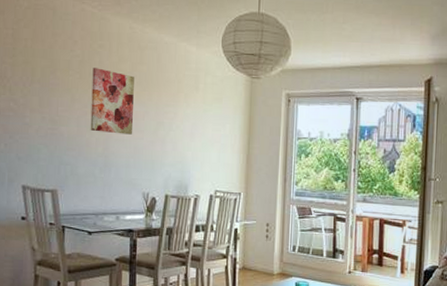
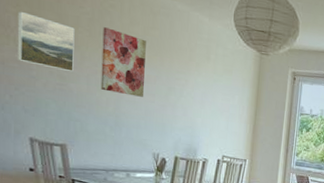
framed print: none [12,61,66,116] -> present [17,11,75,73]

